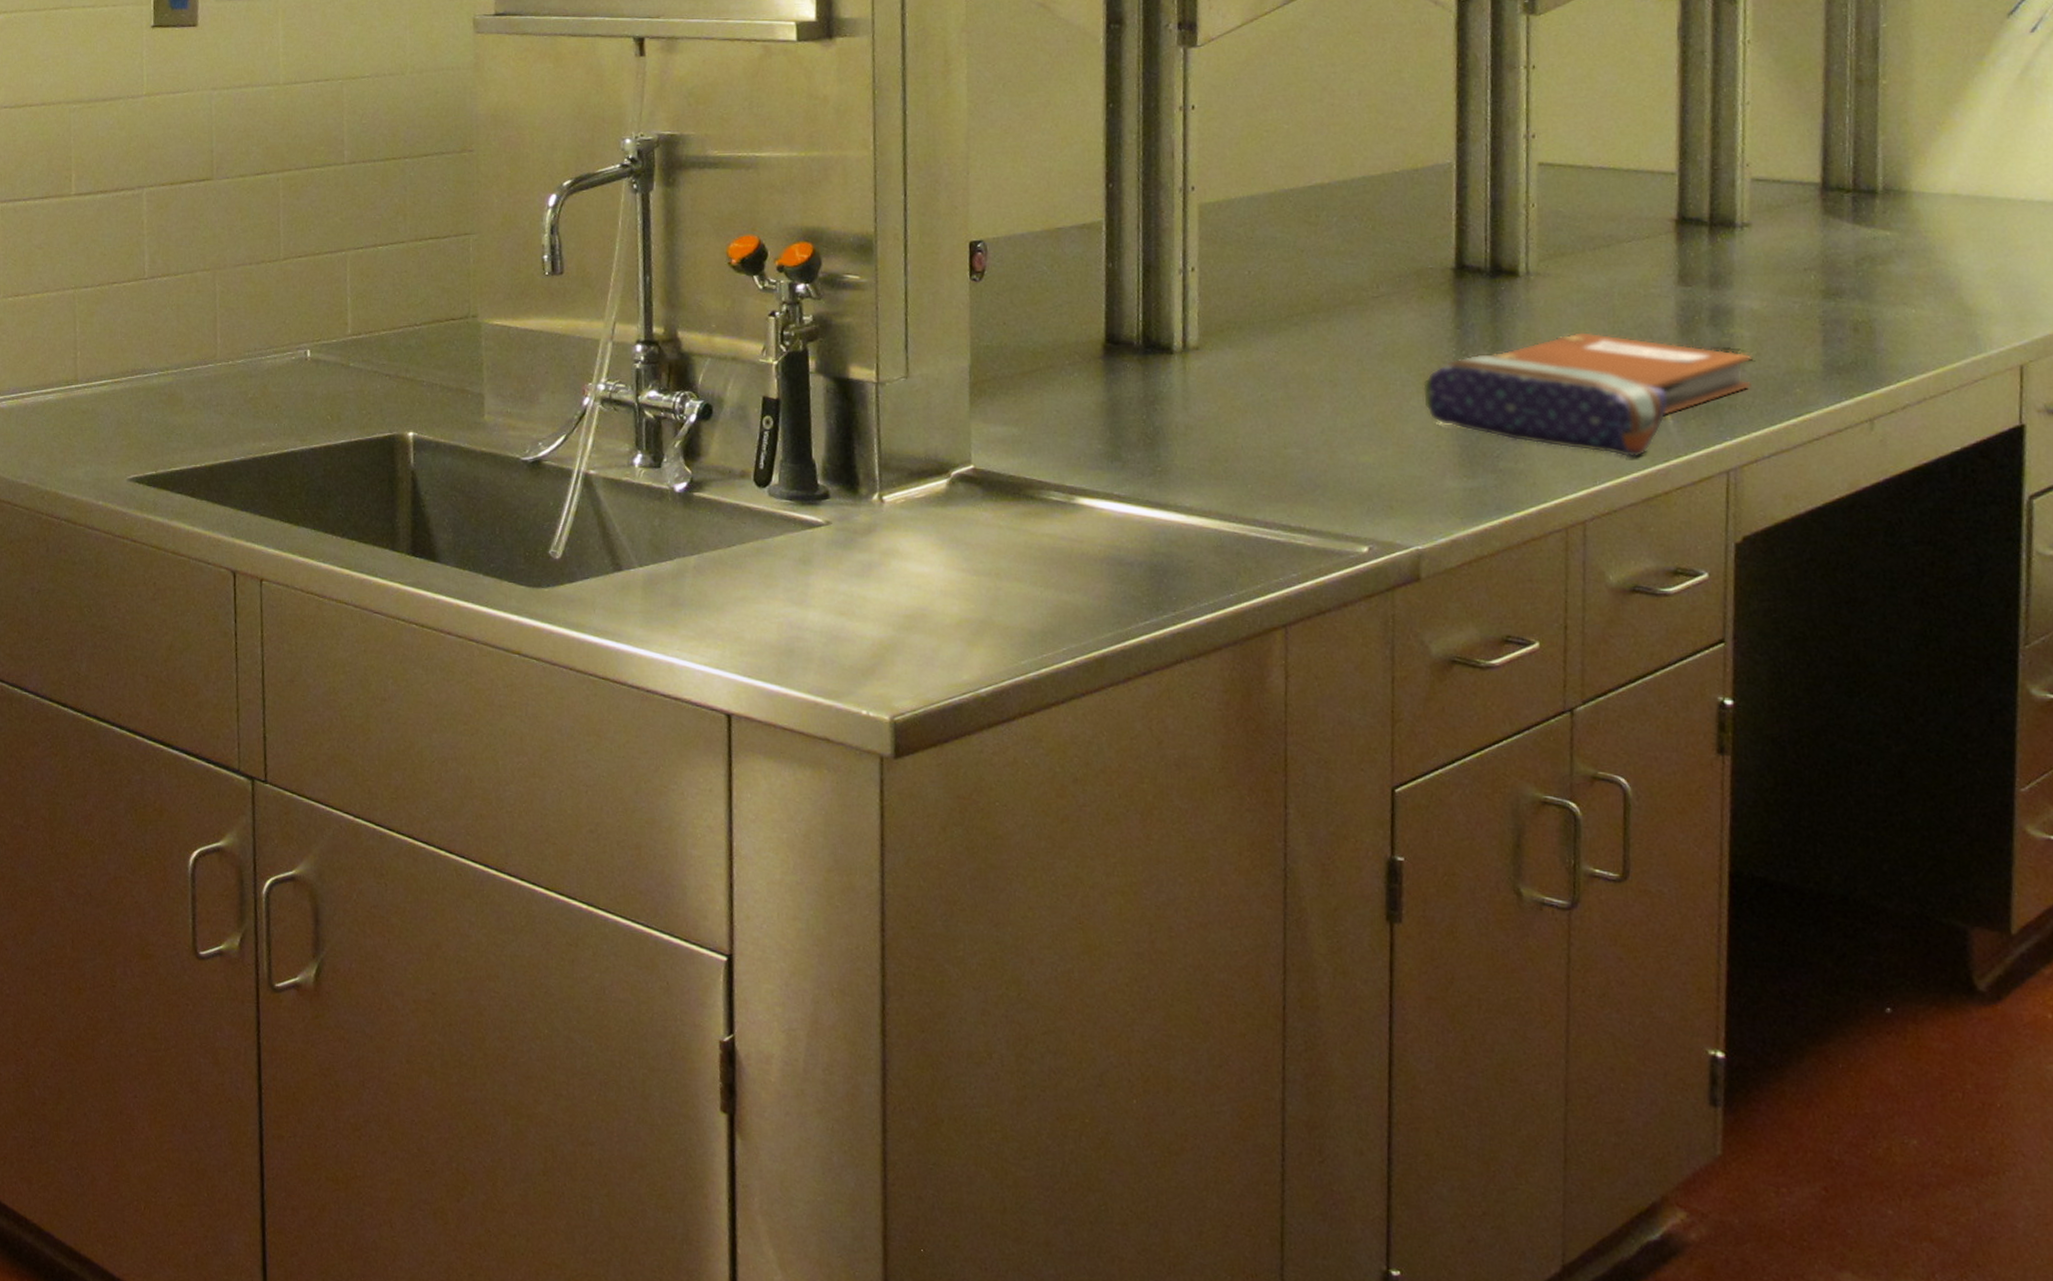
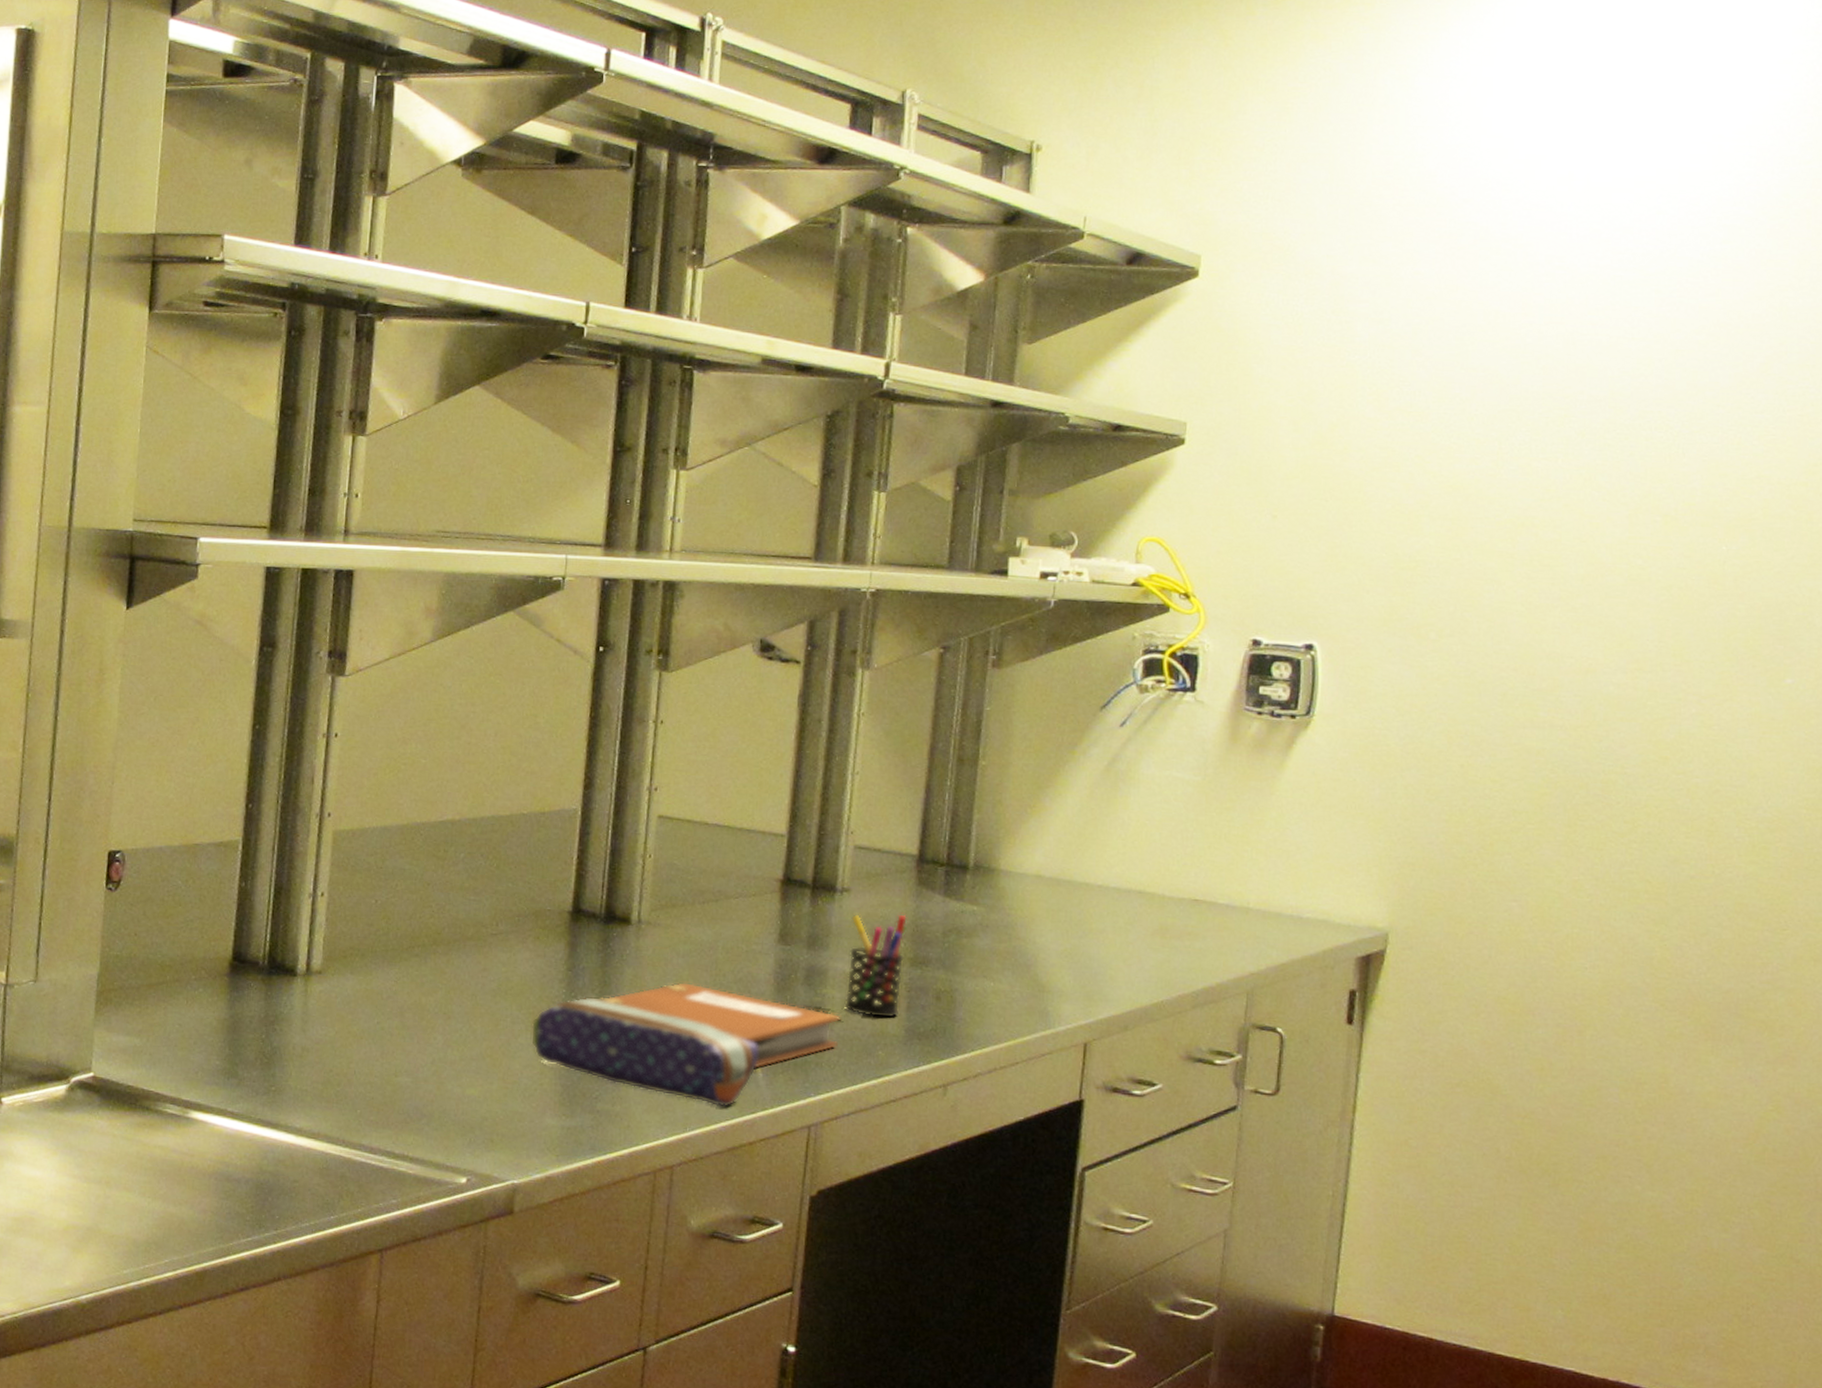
pen holder: none [1754,245,1817,354] -> present [844,914,908,1018]

